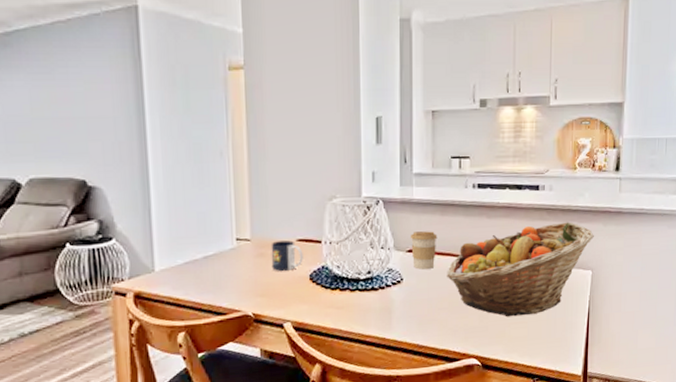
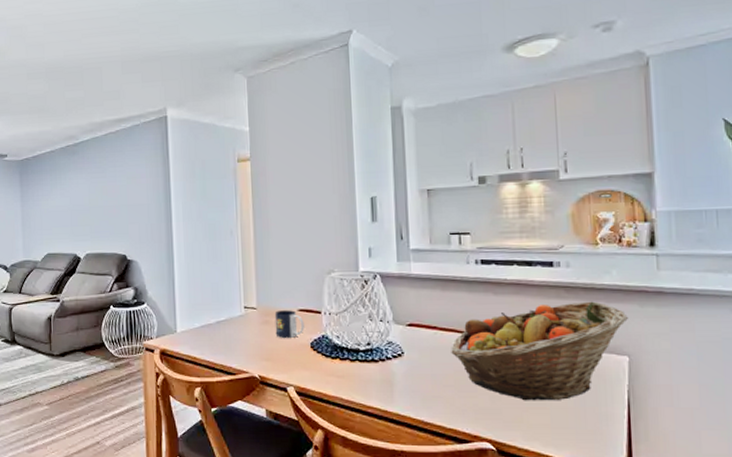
coffee cup: present [410,231,438,270] -> none [409,306,439,344]

